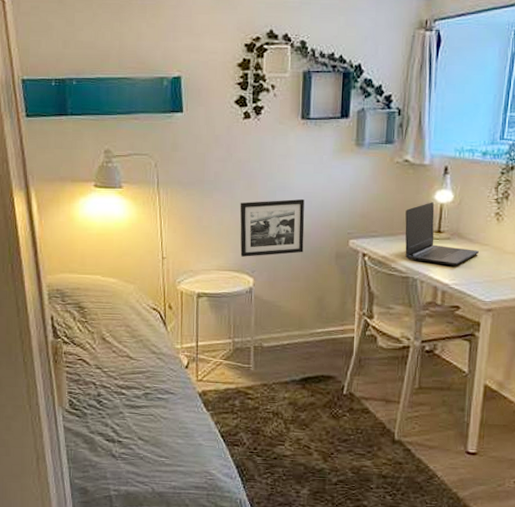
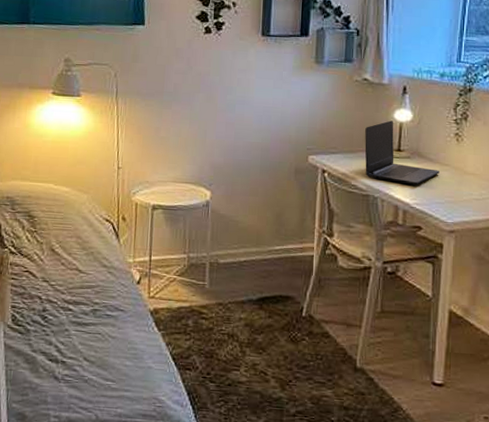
picture frame: present [239,198,305,257] -> none [198,113,264,170]

